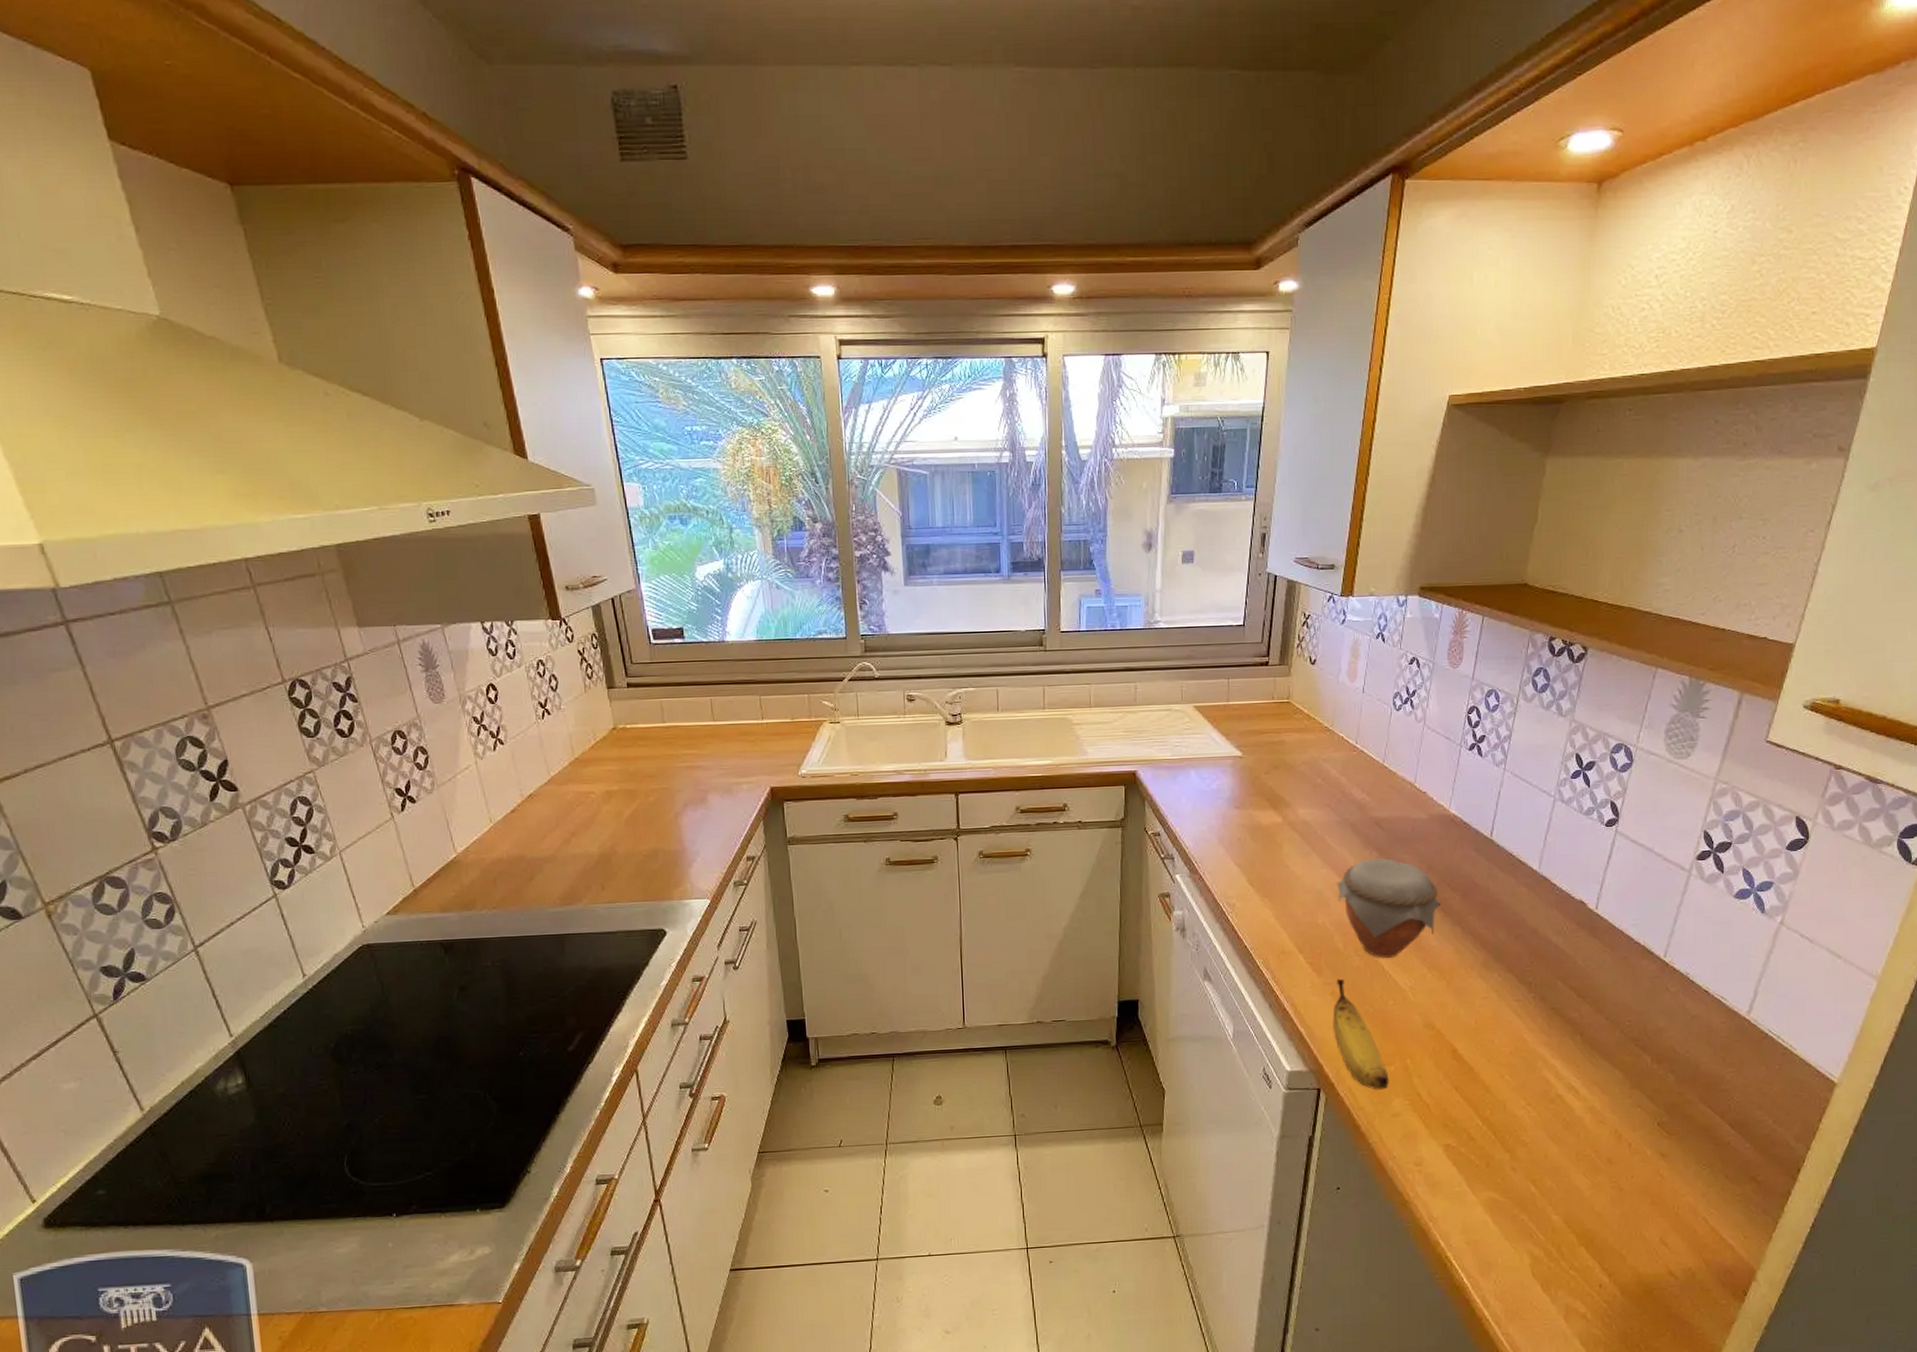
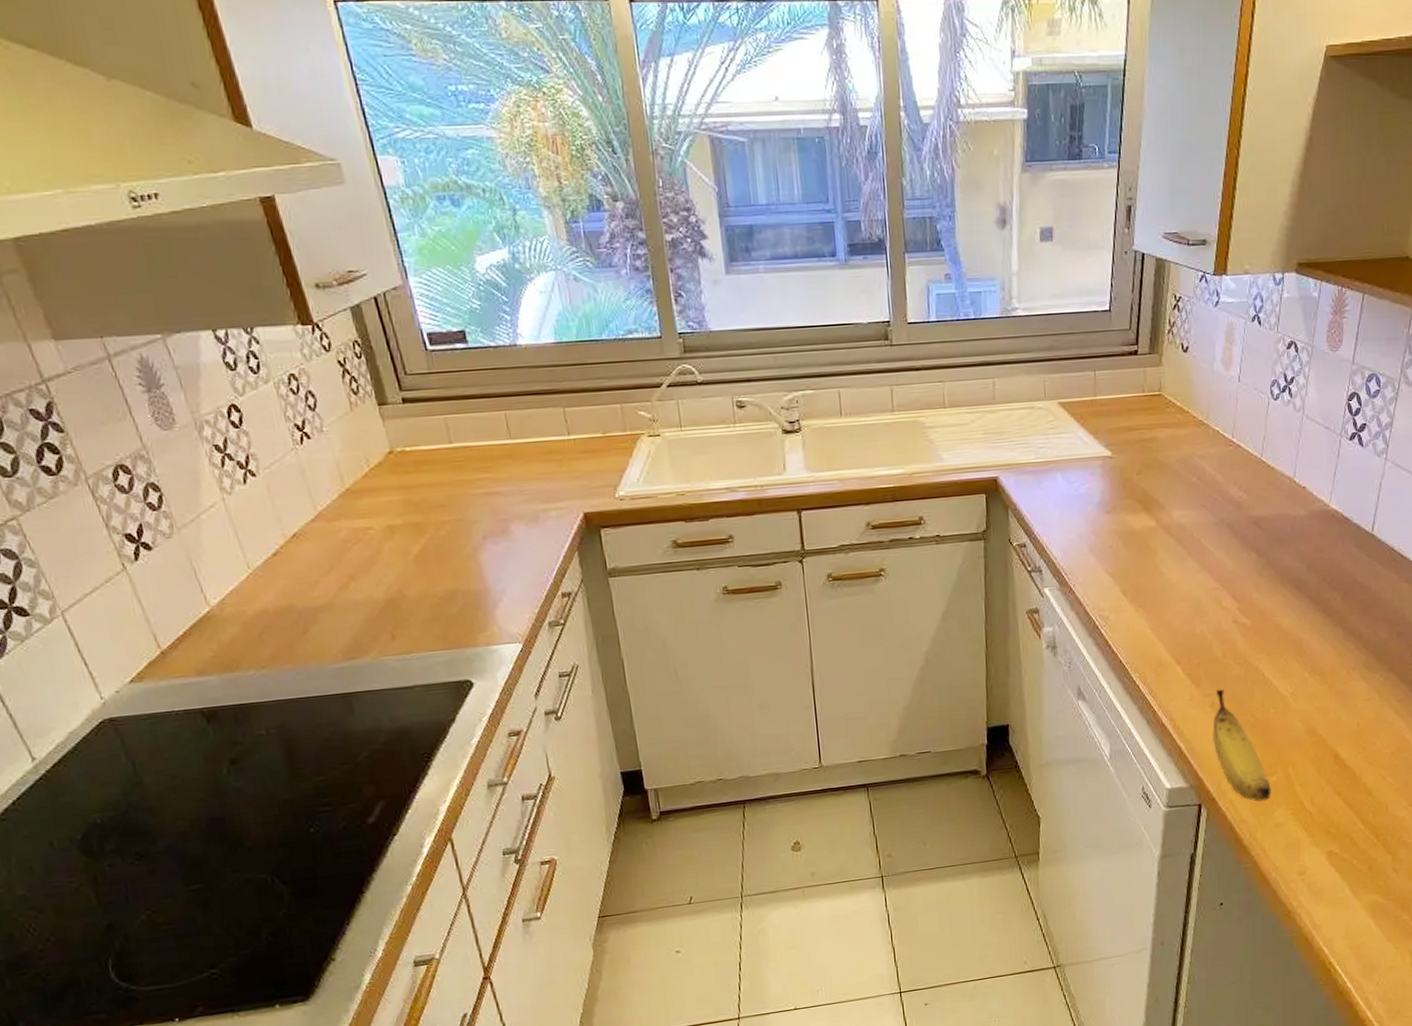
jar: present [1337,858,1441,958] -> none [1214,559,1322,665]

